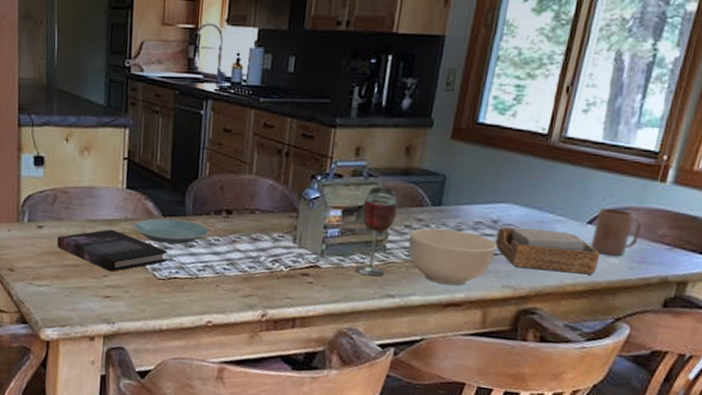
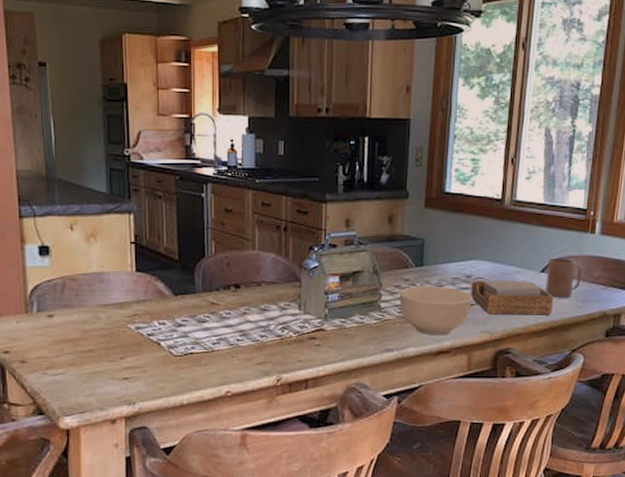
book: present [57,229,168,272] -> none [70,312,182,354]
plate: present [133,218,210,244] -> none [145,297,221,321]
wineglass: present [356,186,398,277] -> none [356,253,386,334]

